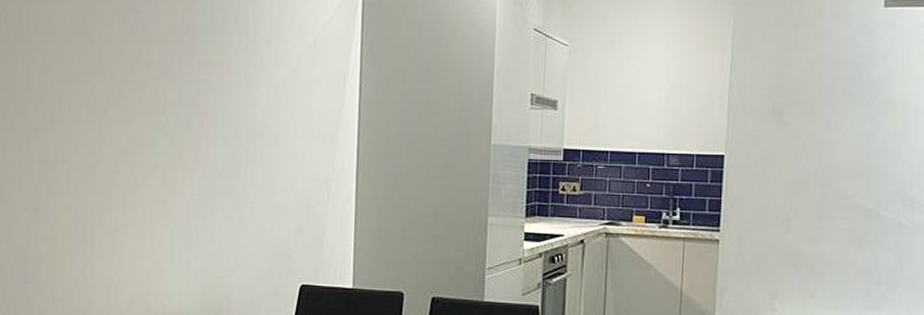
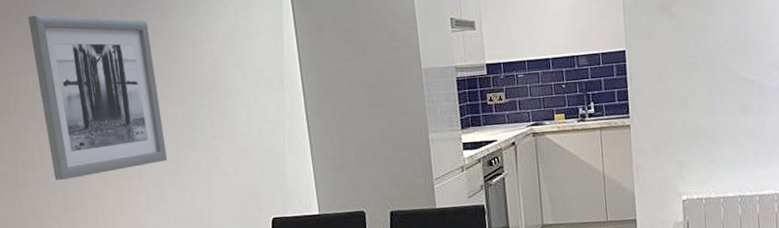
wall art: none [77,33,205,210] -> present [28,15,168,180]

